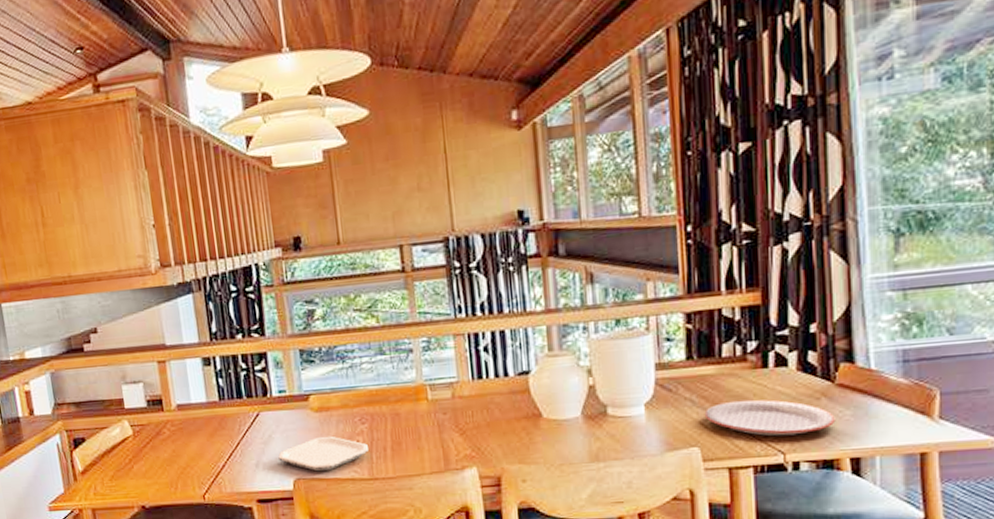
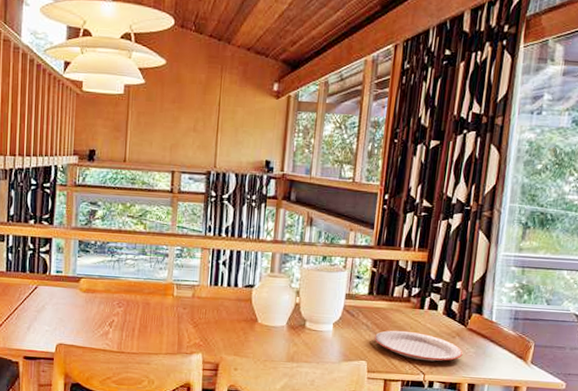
plate: present [278,436,368,472] -> none [47,313,121,341]

